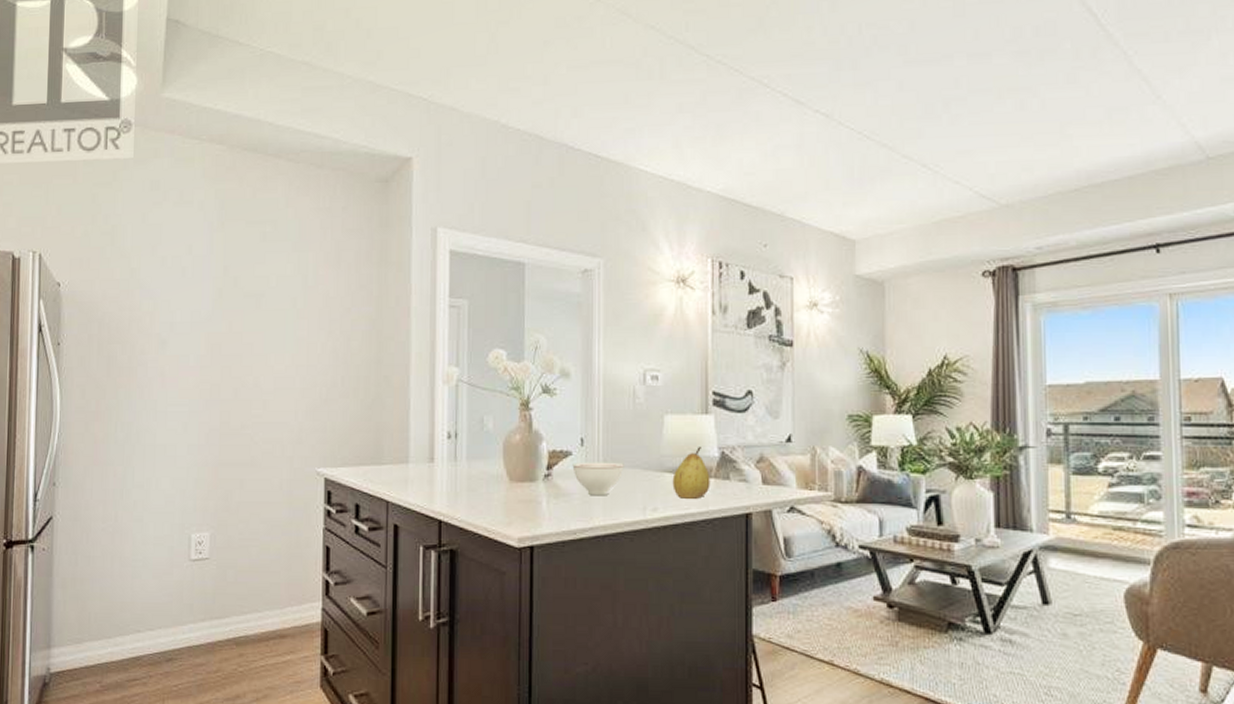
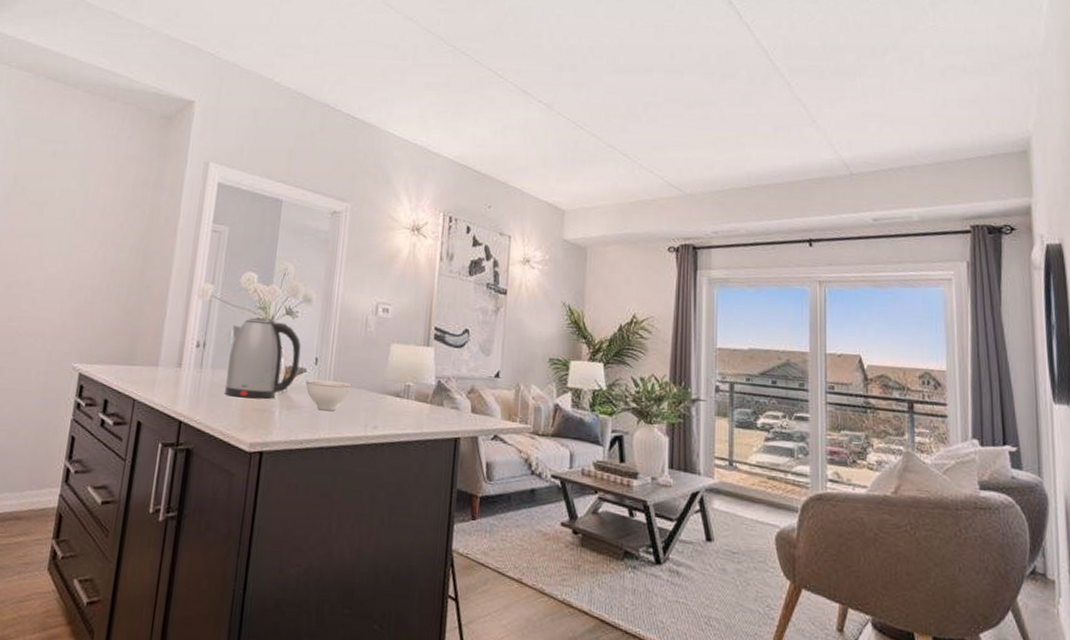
kettle: none [483,399,564,490] -> present [224,317,301,399]
fruit: present [672,447,710,499] -> none [392,375,427,421]

